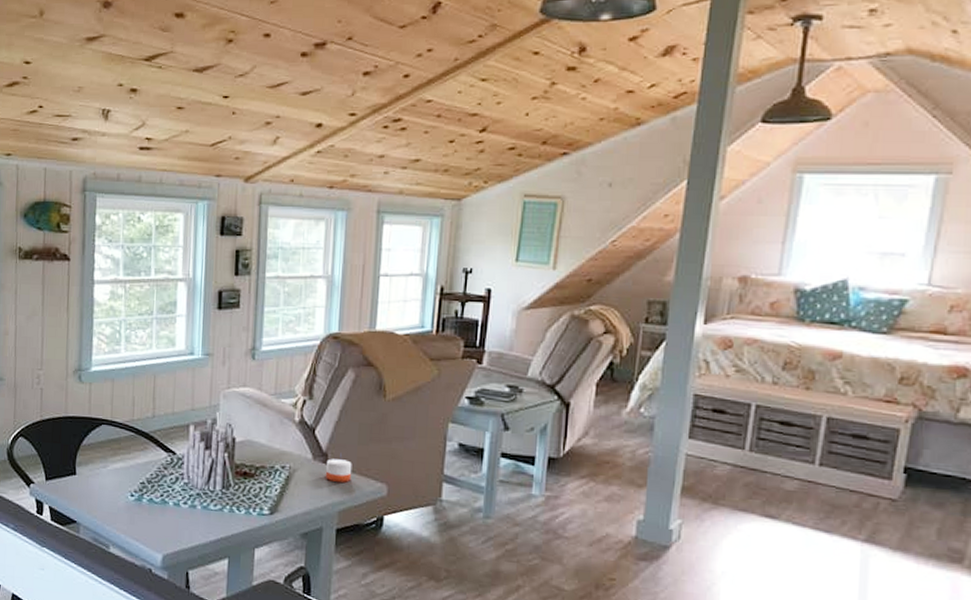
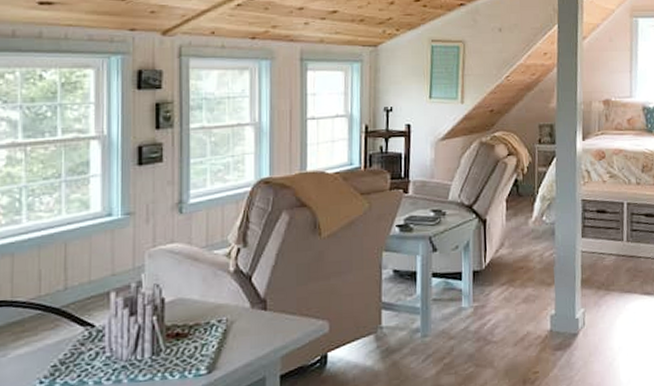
candle: present [325,455,352,482] -> none [265,299,292,327]

